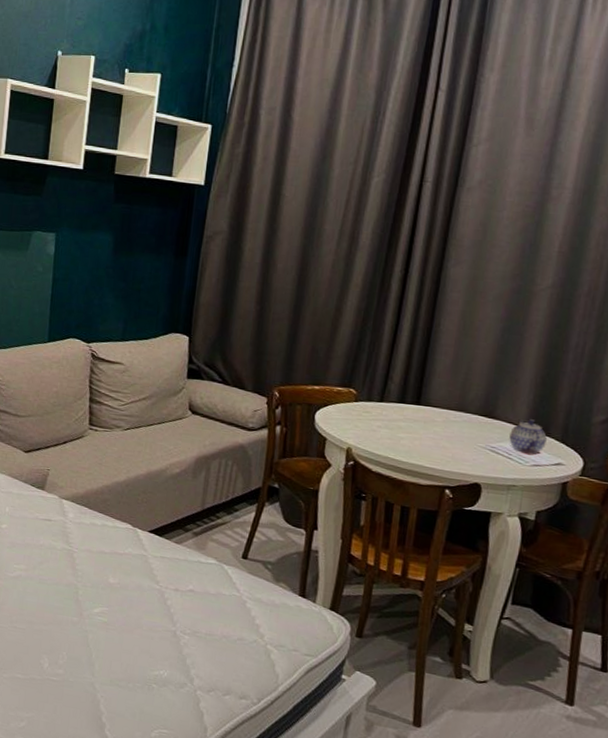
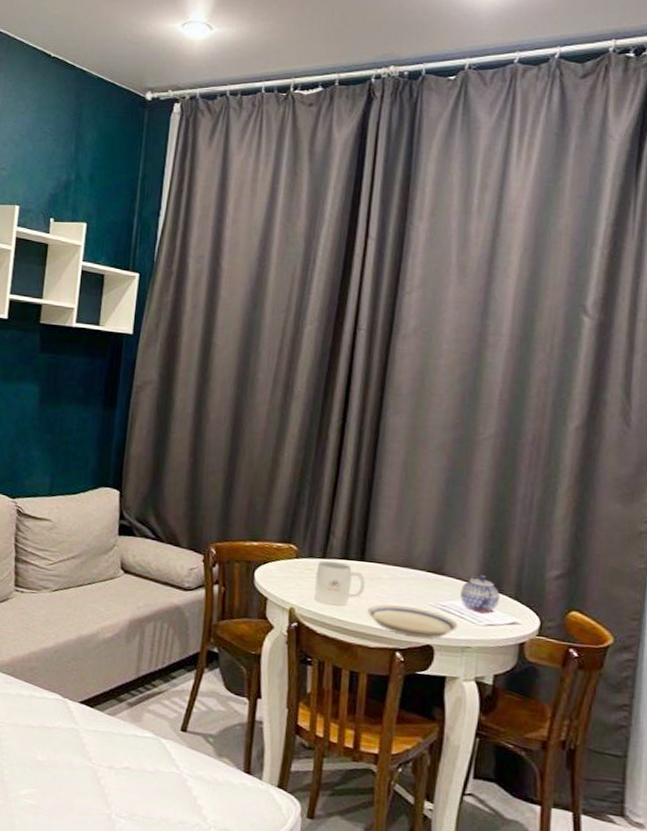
mug: none [371,404,420,447] -> present [314,560,365,607]
plate: none [420,445,506,476] -> present [367,604,459,638]

